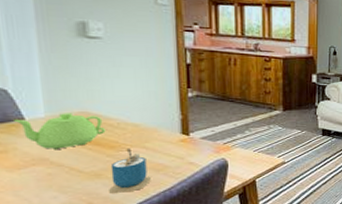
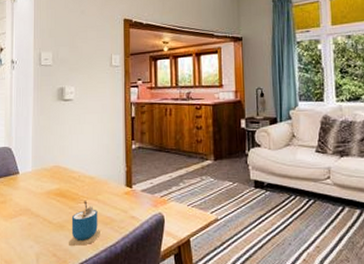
teapot: present [14,113,106,149] -> none [13,167,70,200]

